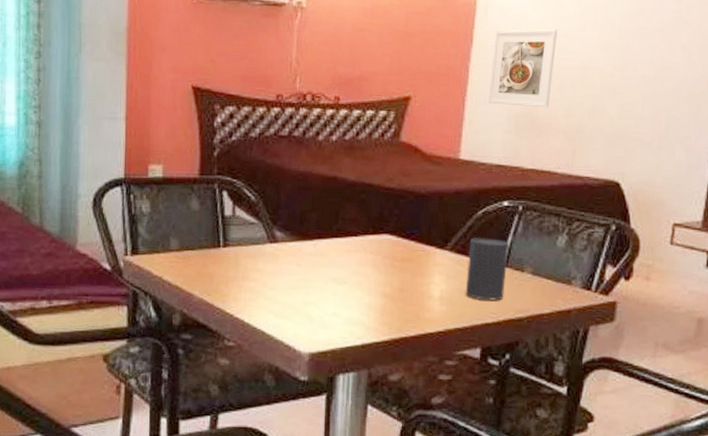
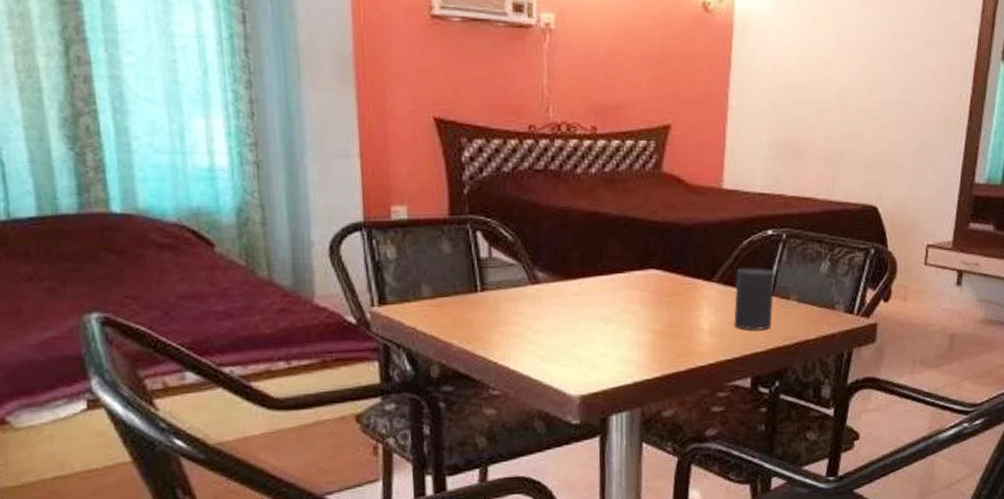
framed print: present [489,29,557,108] -> none [749,53,814,134]

